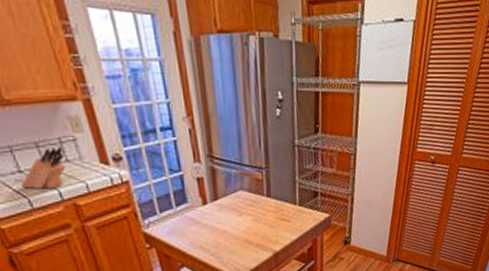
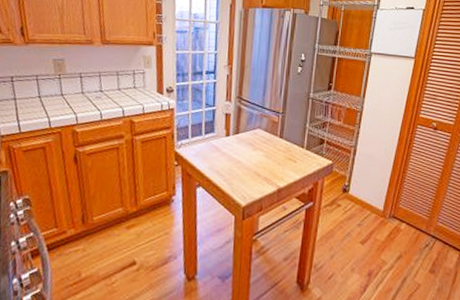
knife block: present [20,146,65,189] -> none [98,76,134,107]

